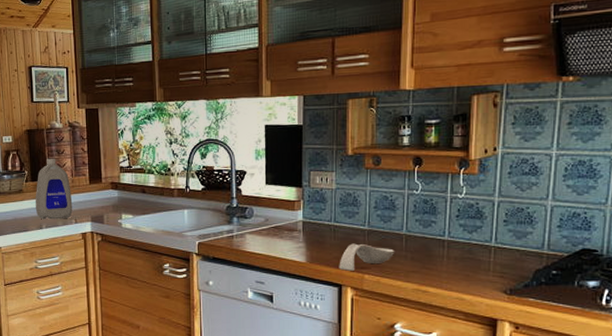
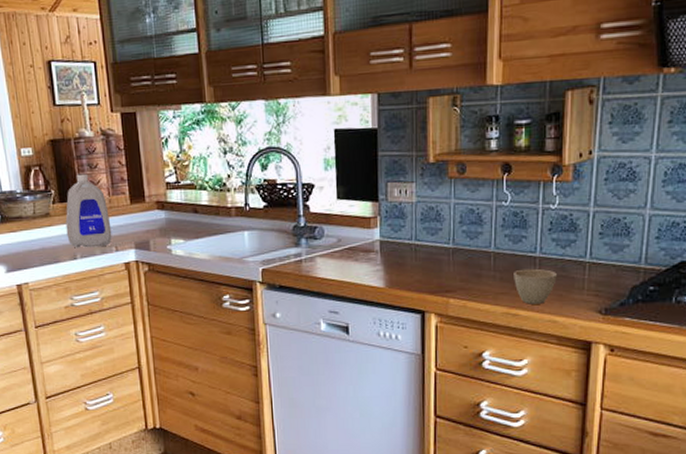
spoon rest: present [339,243,395,271] -> none [421,264,483,295]
cup: none [424,250,464,283] -> present [514,268,557,304]

